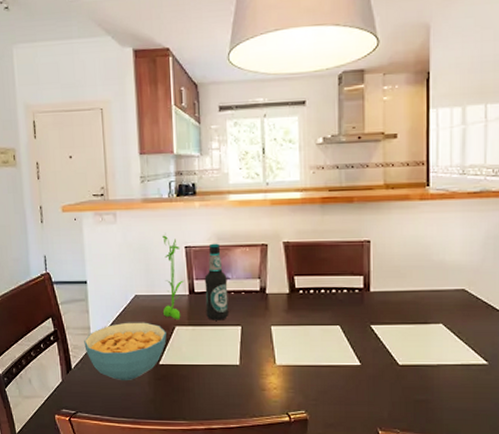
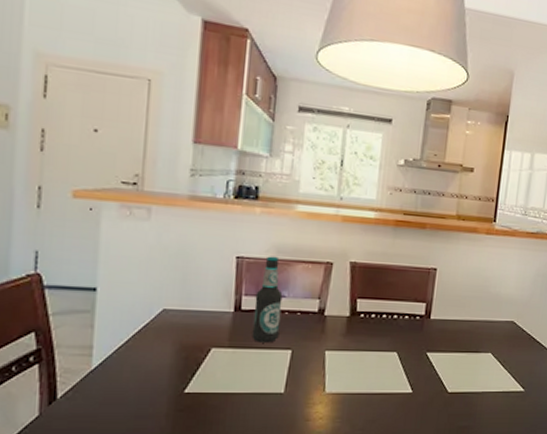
cereal bowl: present [84,322,167,380] -> none [80,341,199,412]
plant: present [162,232,185,319] -> none [197,238,231,340]

